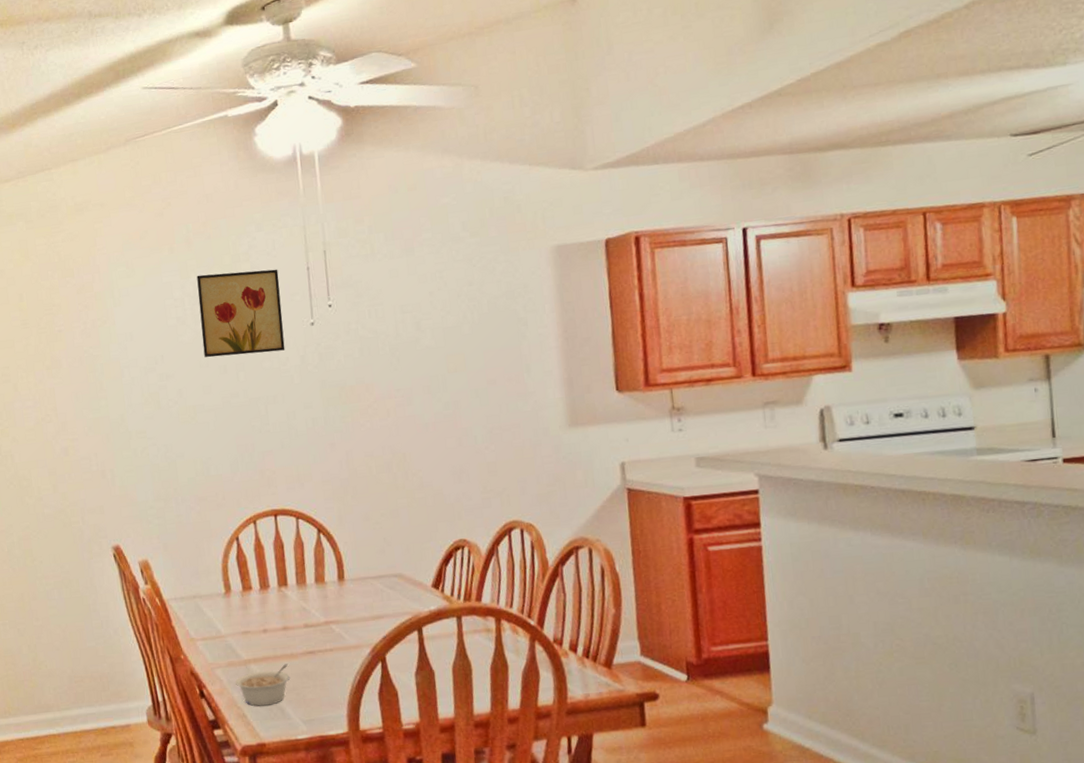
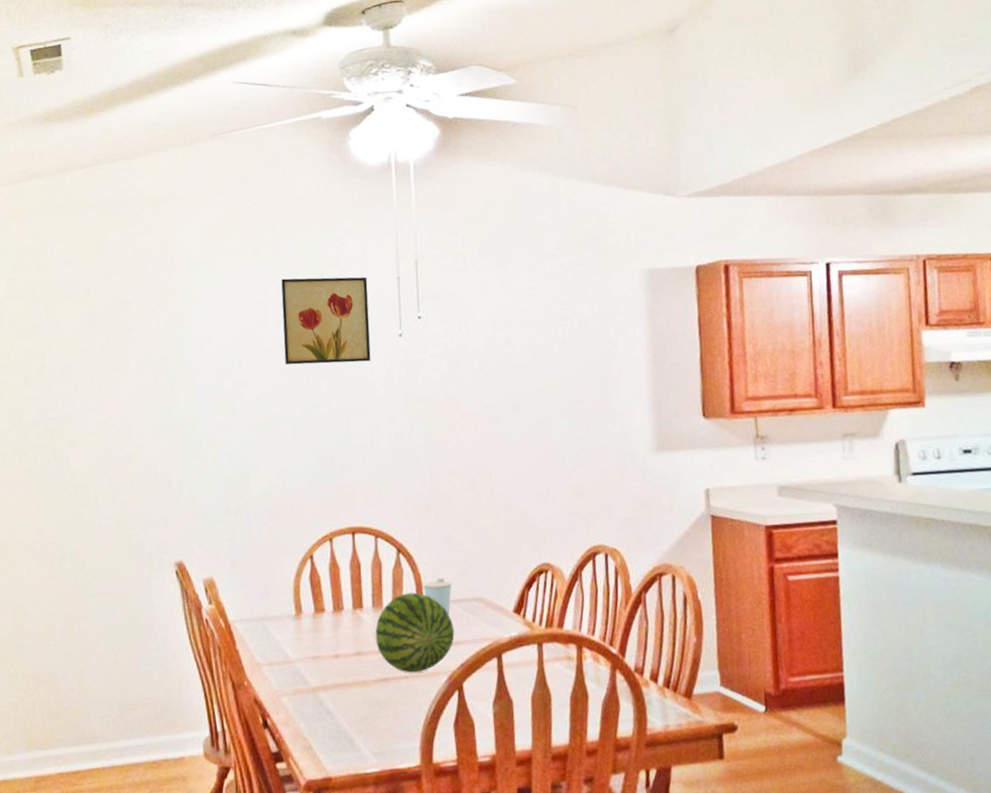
legume: present [235,664,291,707] -> none [302,691,362,738]
fruit: none [300,570,376,646] -> present [375,592,455,673]
cup: none [343,556,373,592] -> present [422,578,453,616]

